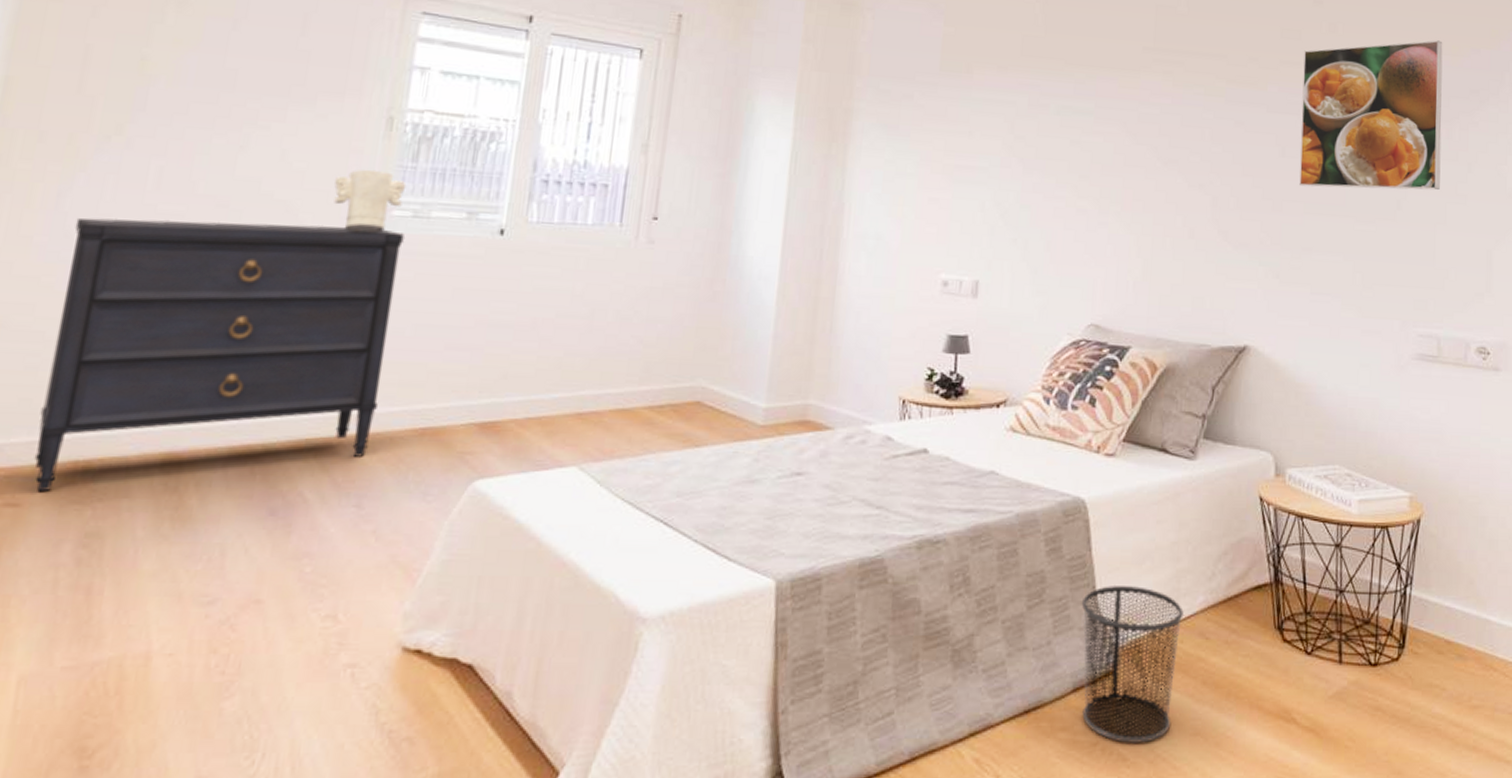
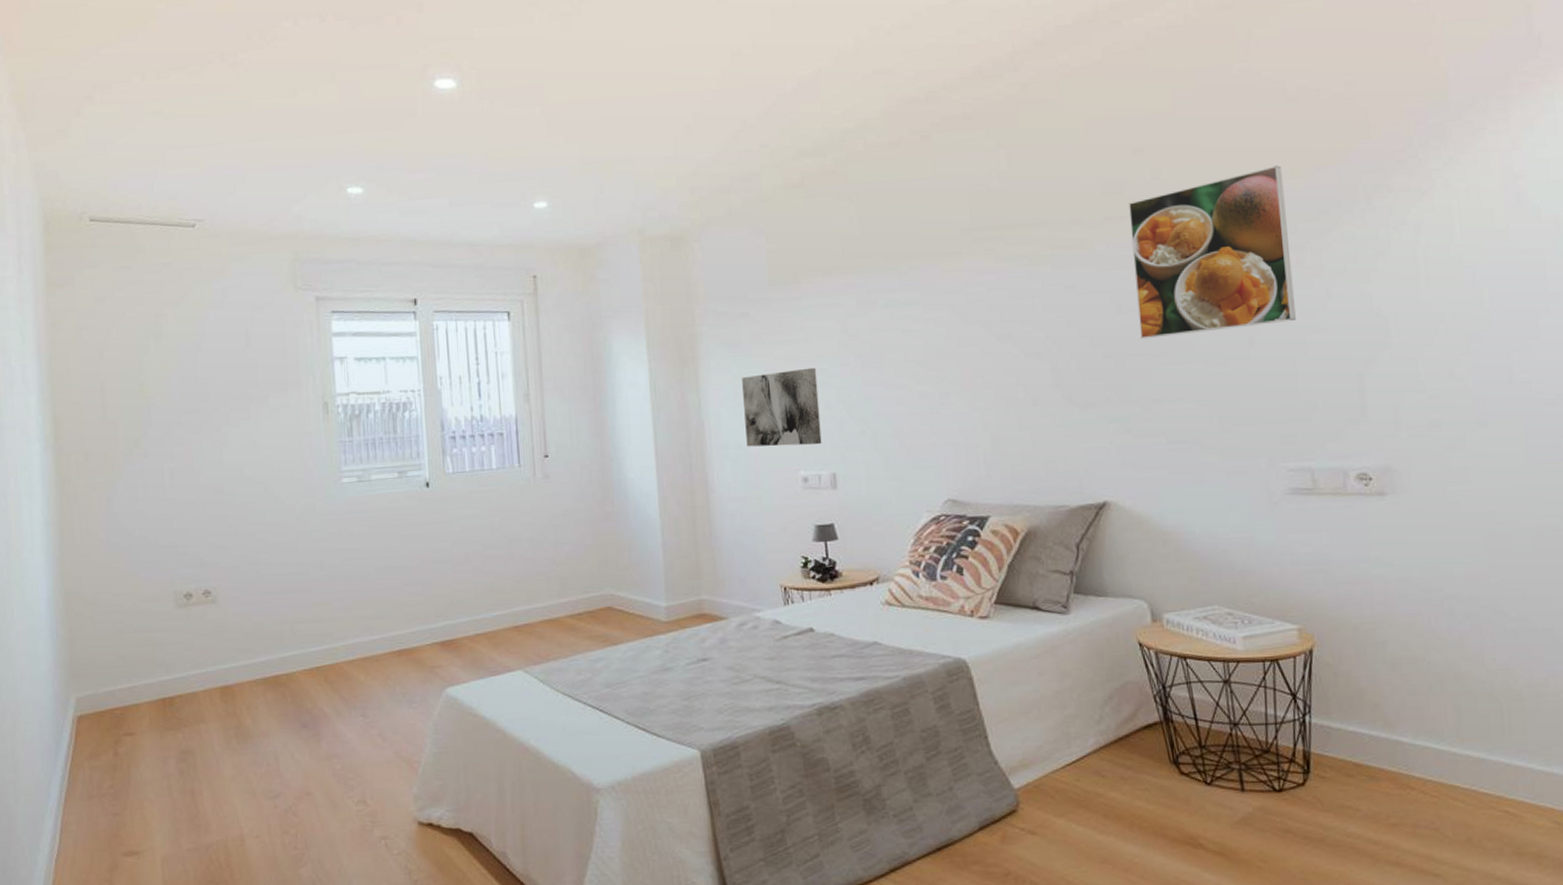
dresser: present [34,217,405,493] -> none [124,494,362,724]
decorative vase: present [334,169,407,233] -> none [295,447,348,500]
wall art: none [887,162,976,248] -> present [742,367,822,447]
waste bin: present [1081,586,1184,743] -> none [976,733,1077,872]

